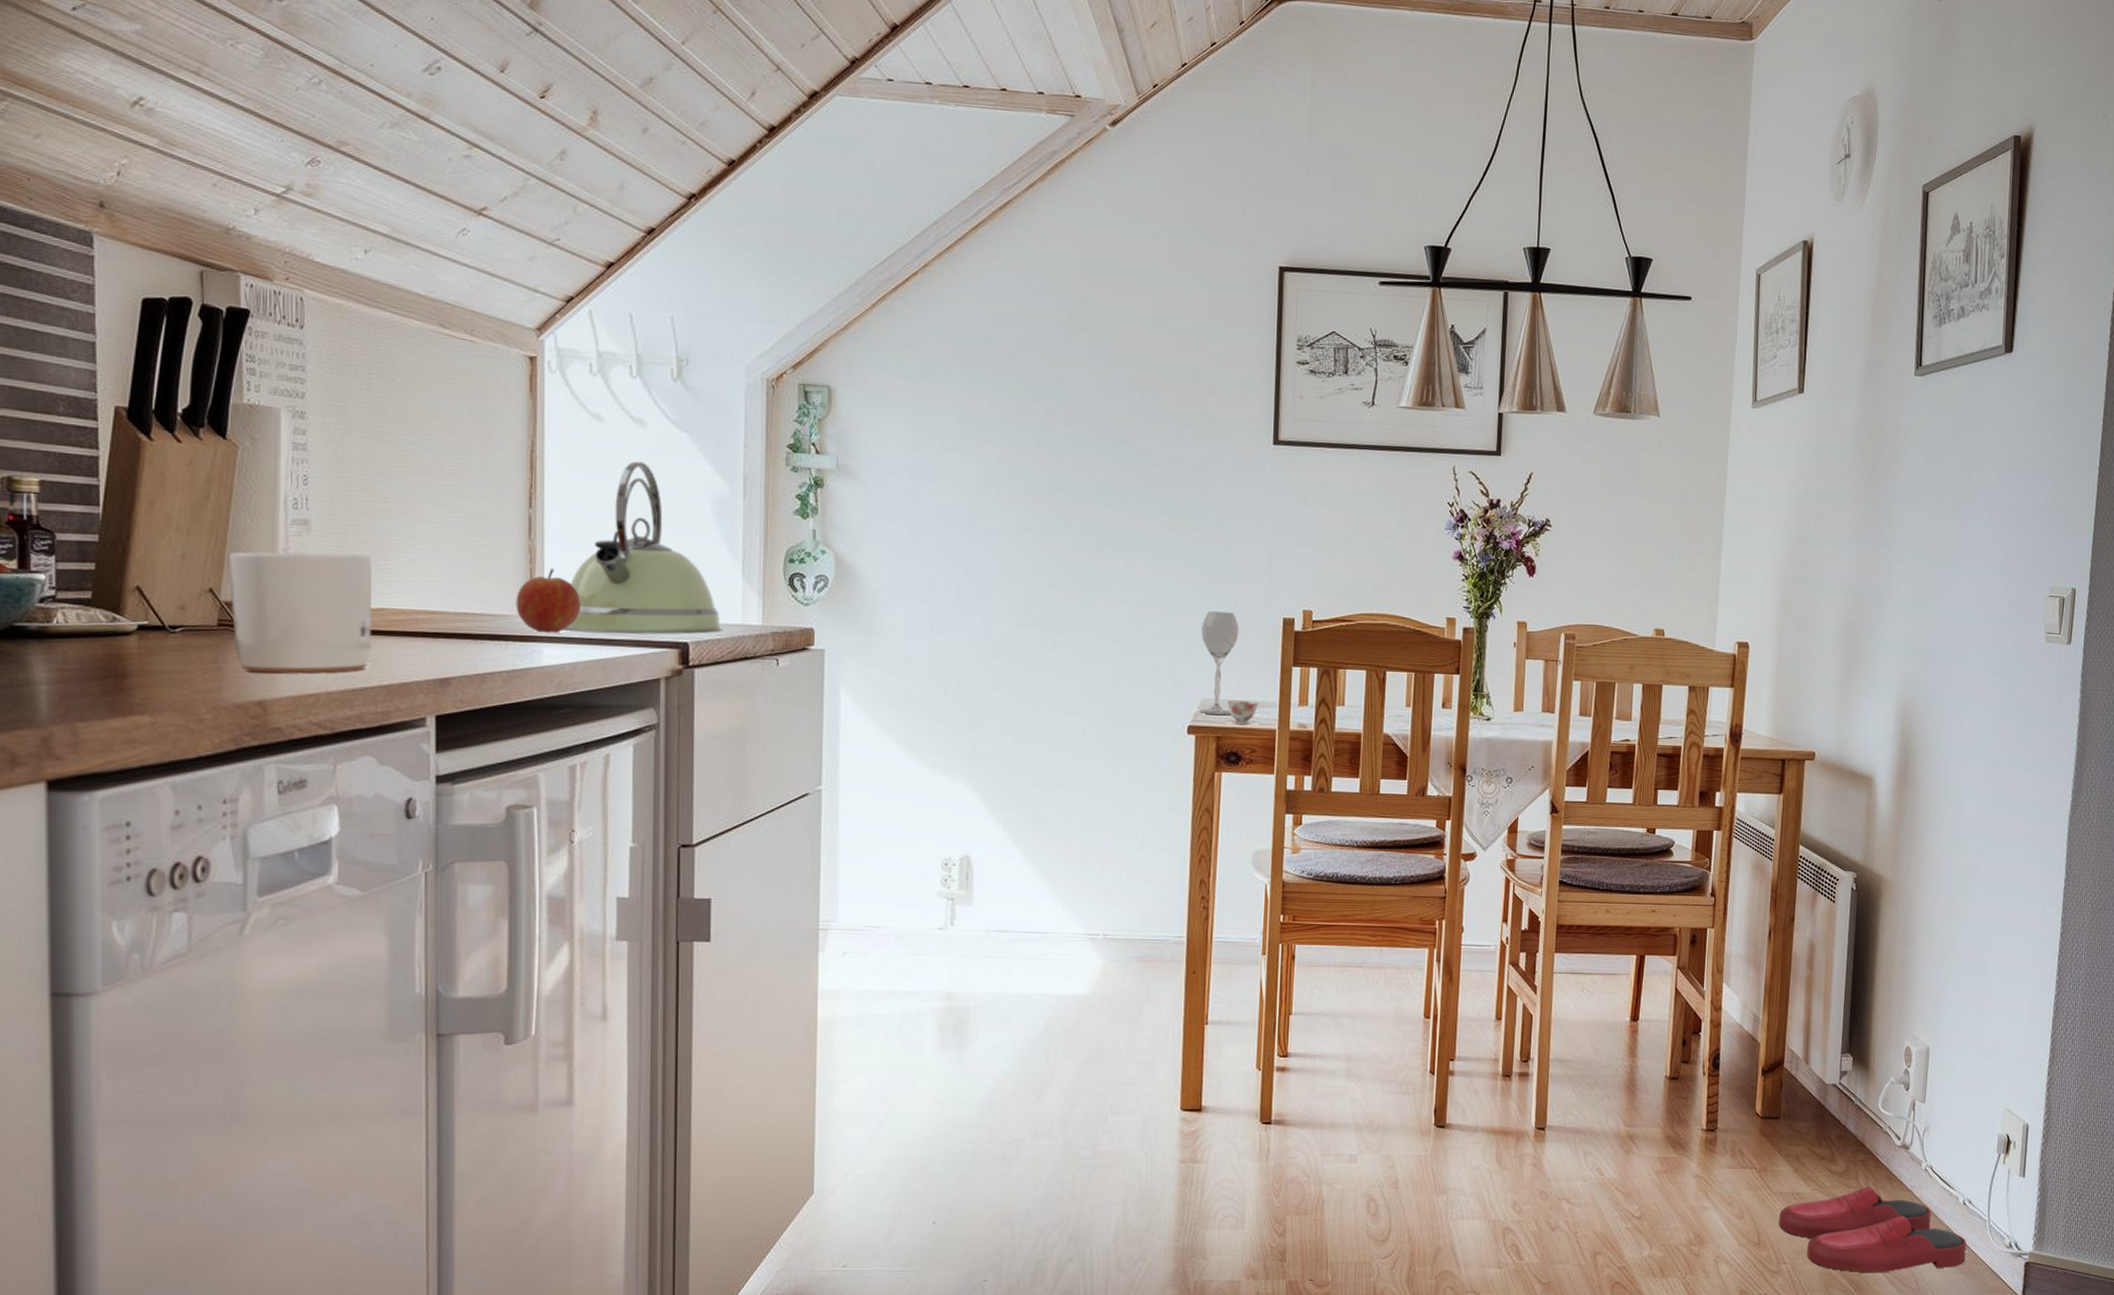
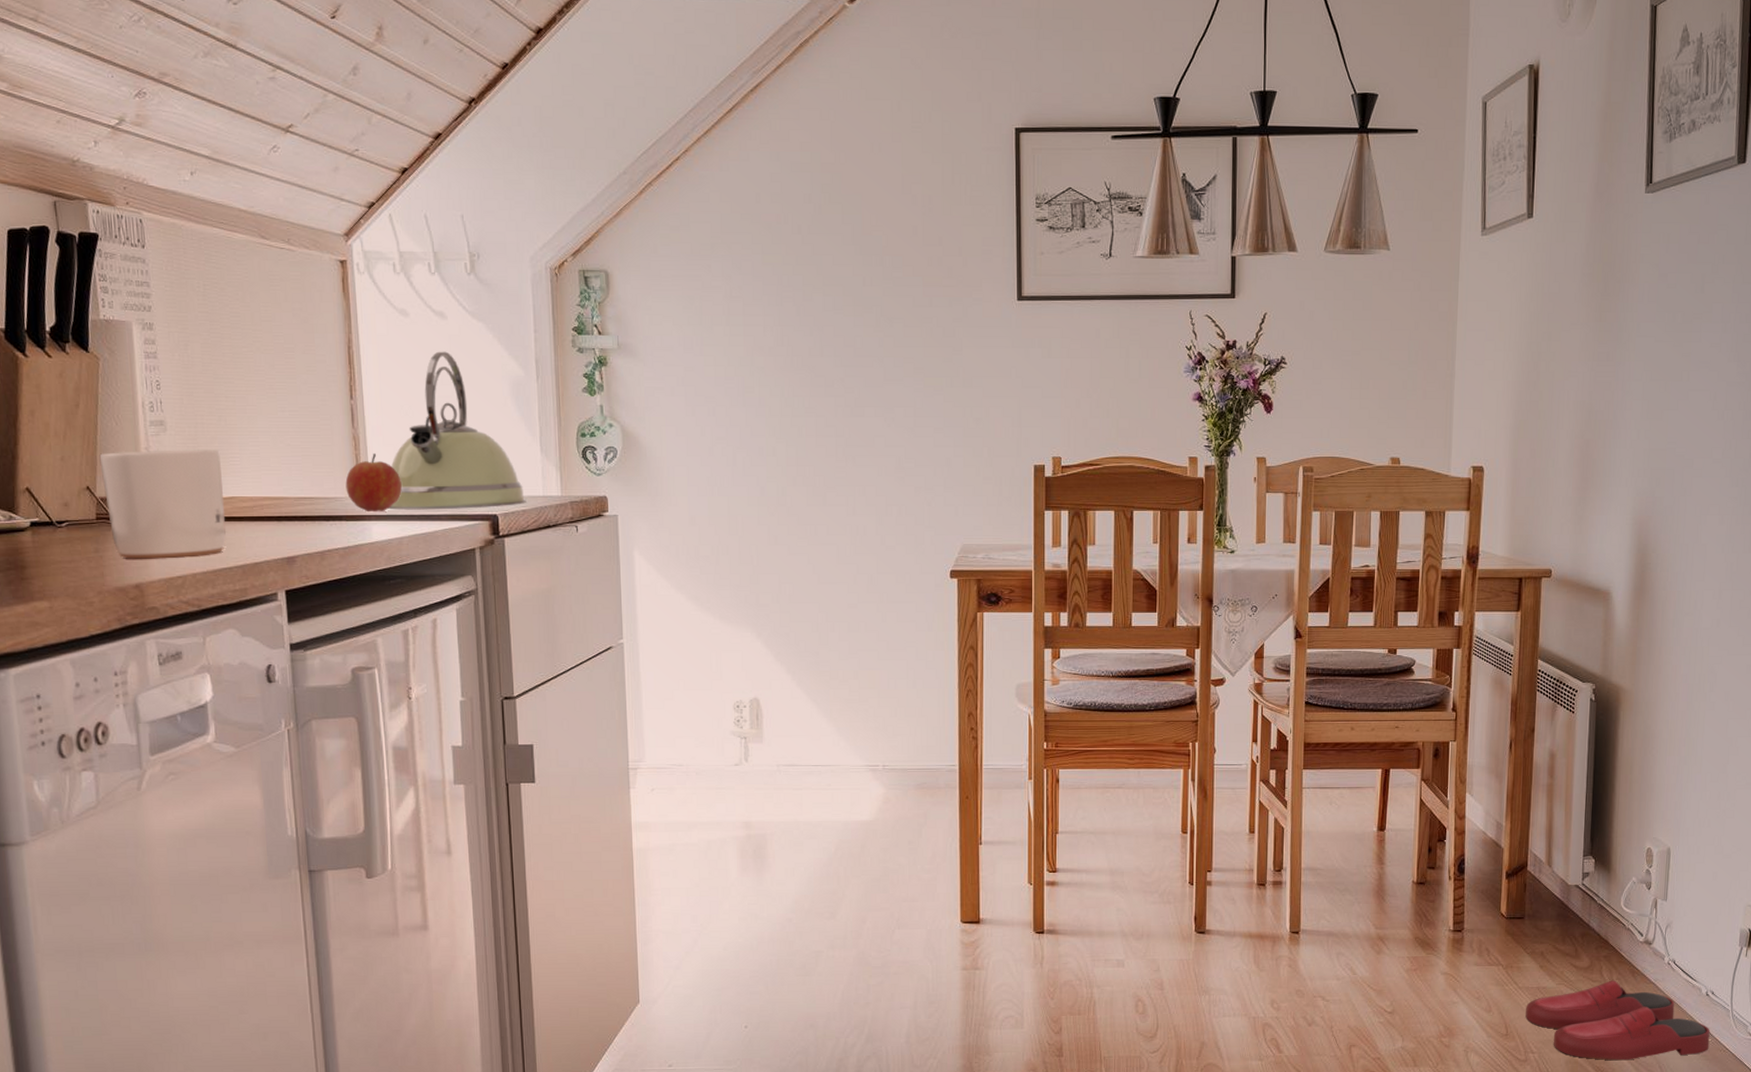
wineglass: present [1199,611,1239,715] -> none [958,462,994,558]
teacup: present [1225,700,1260,726] -> none [984,544,1017,568]

